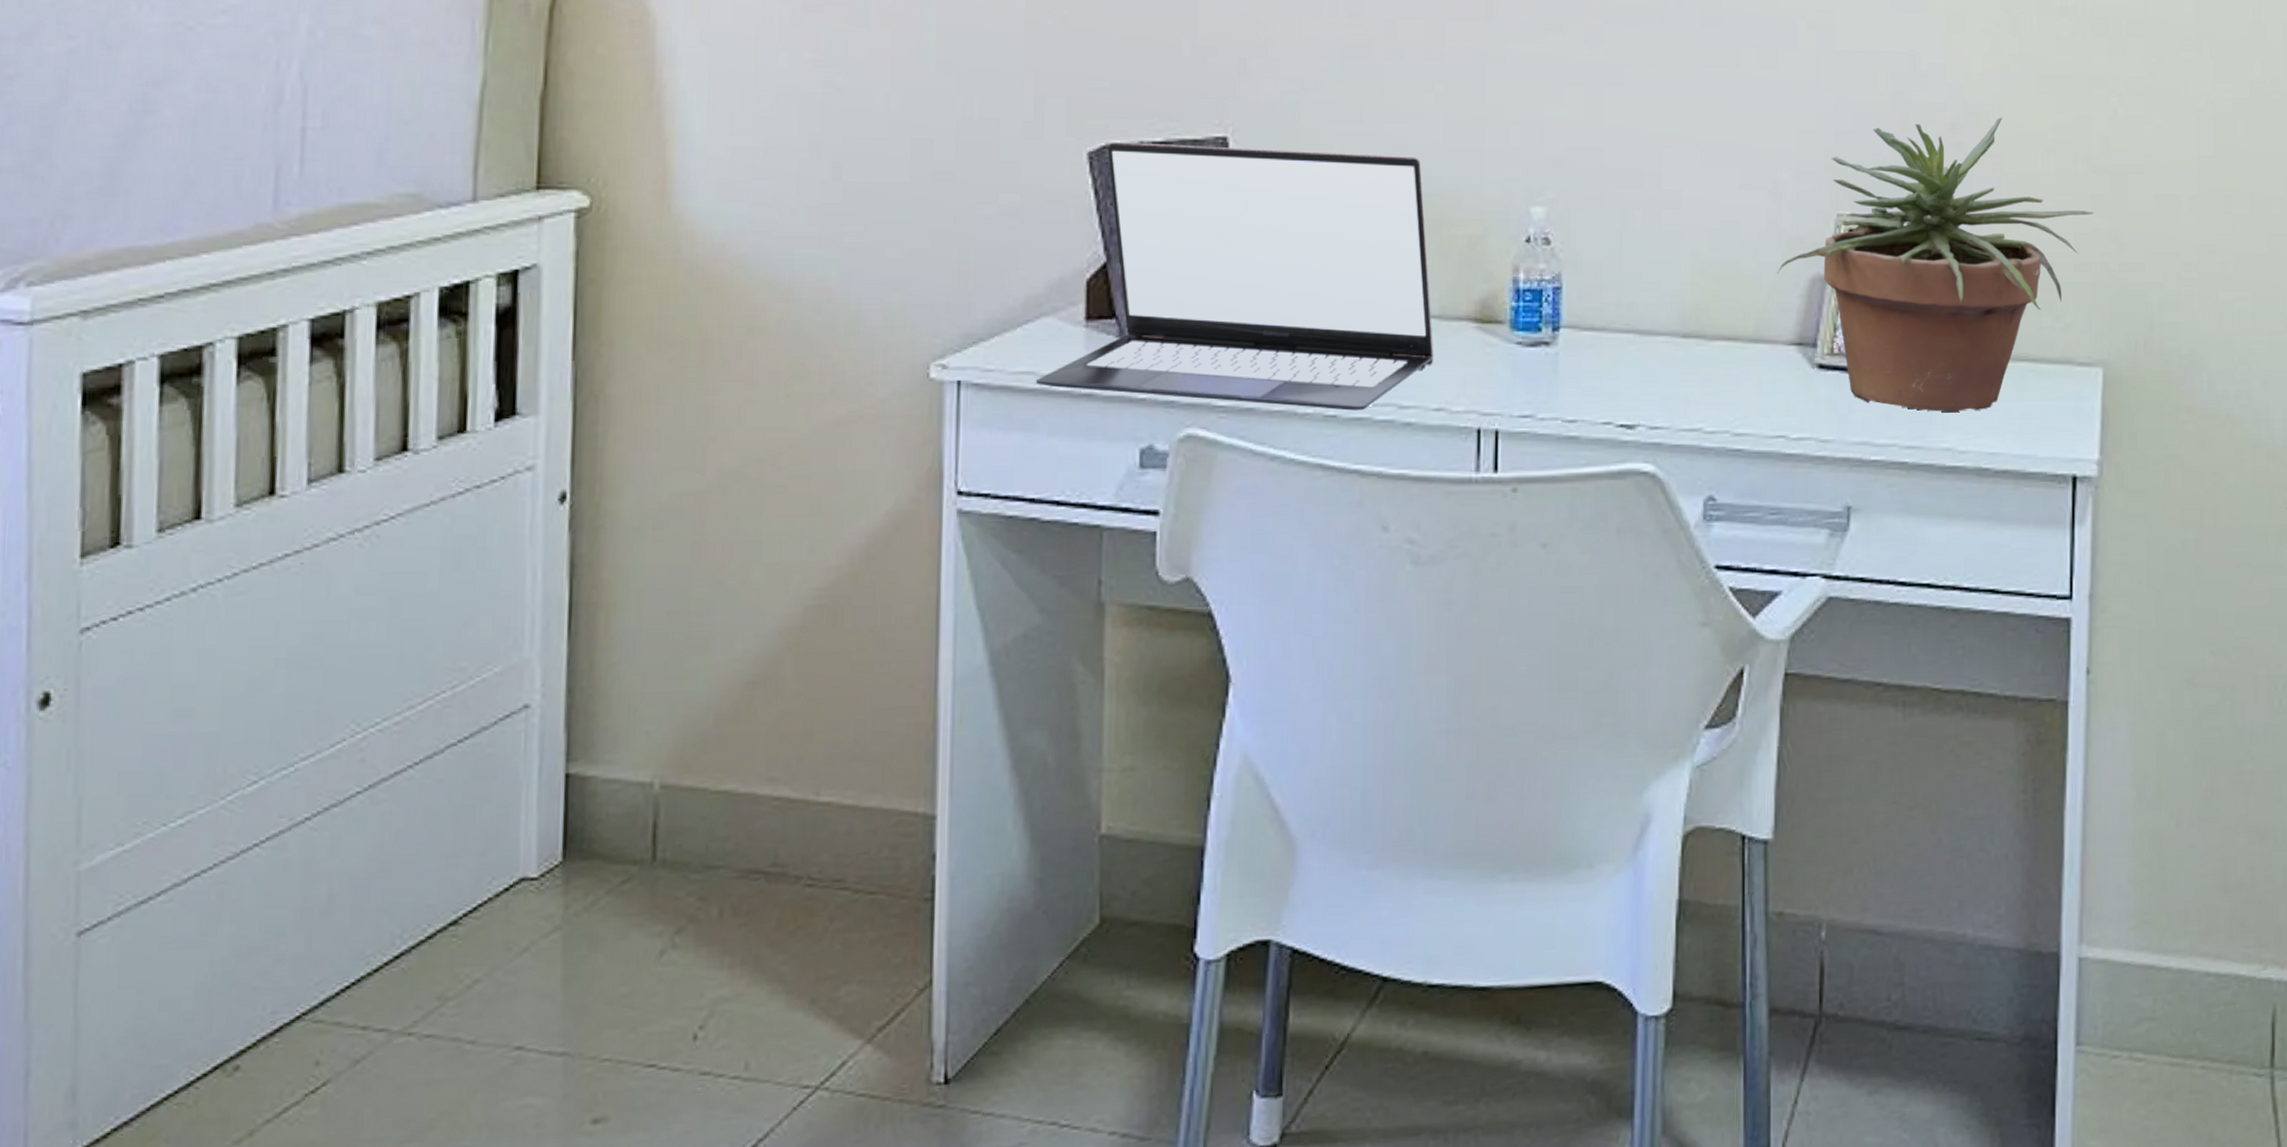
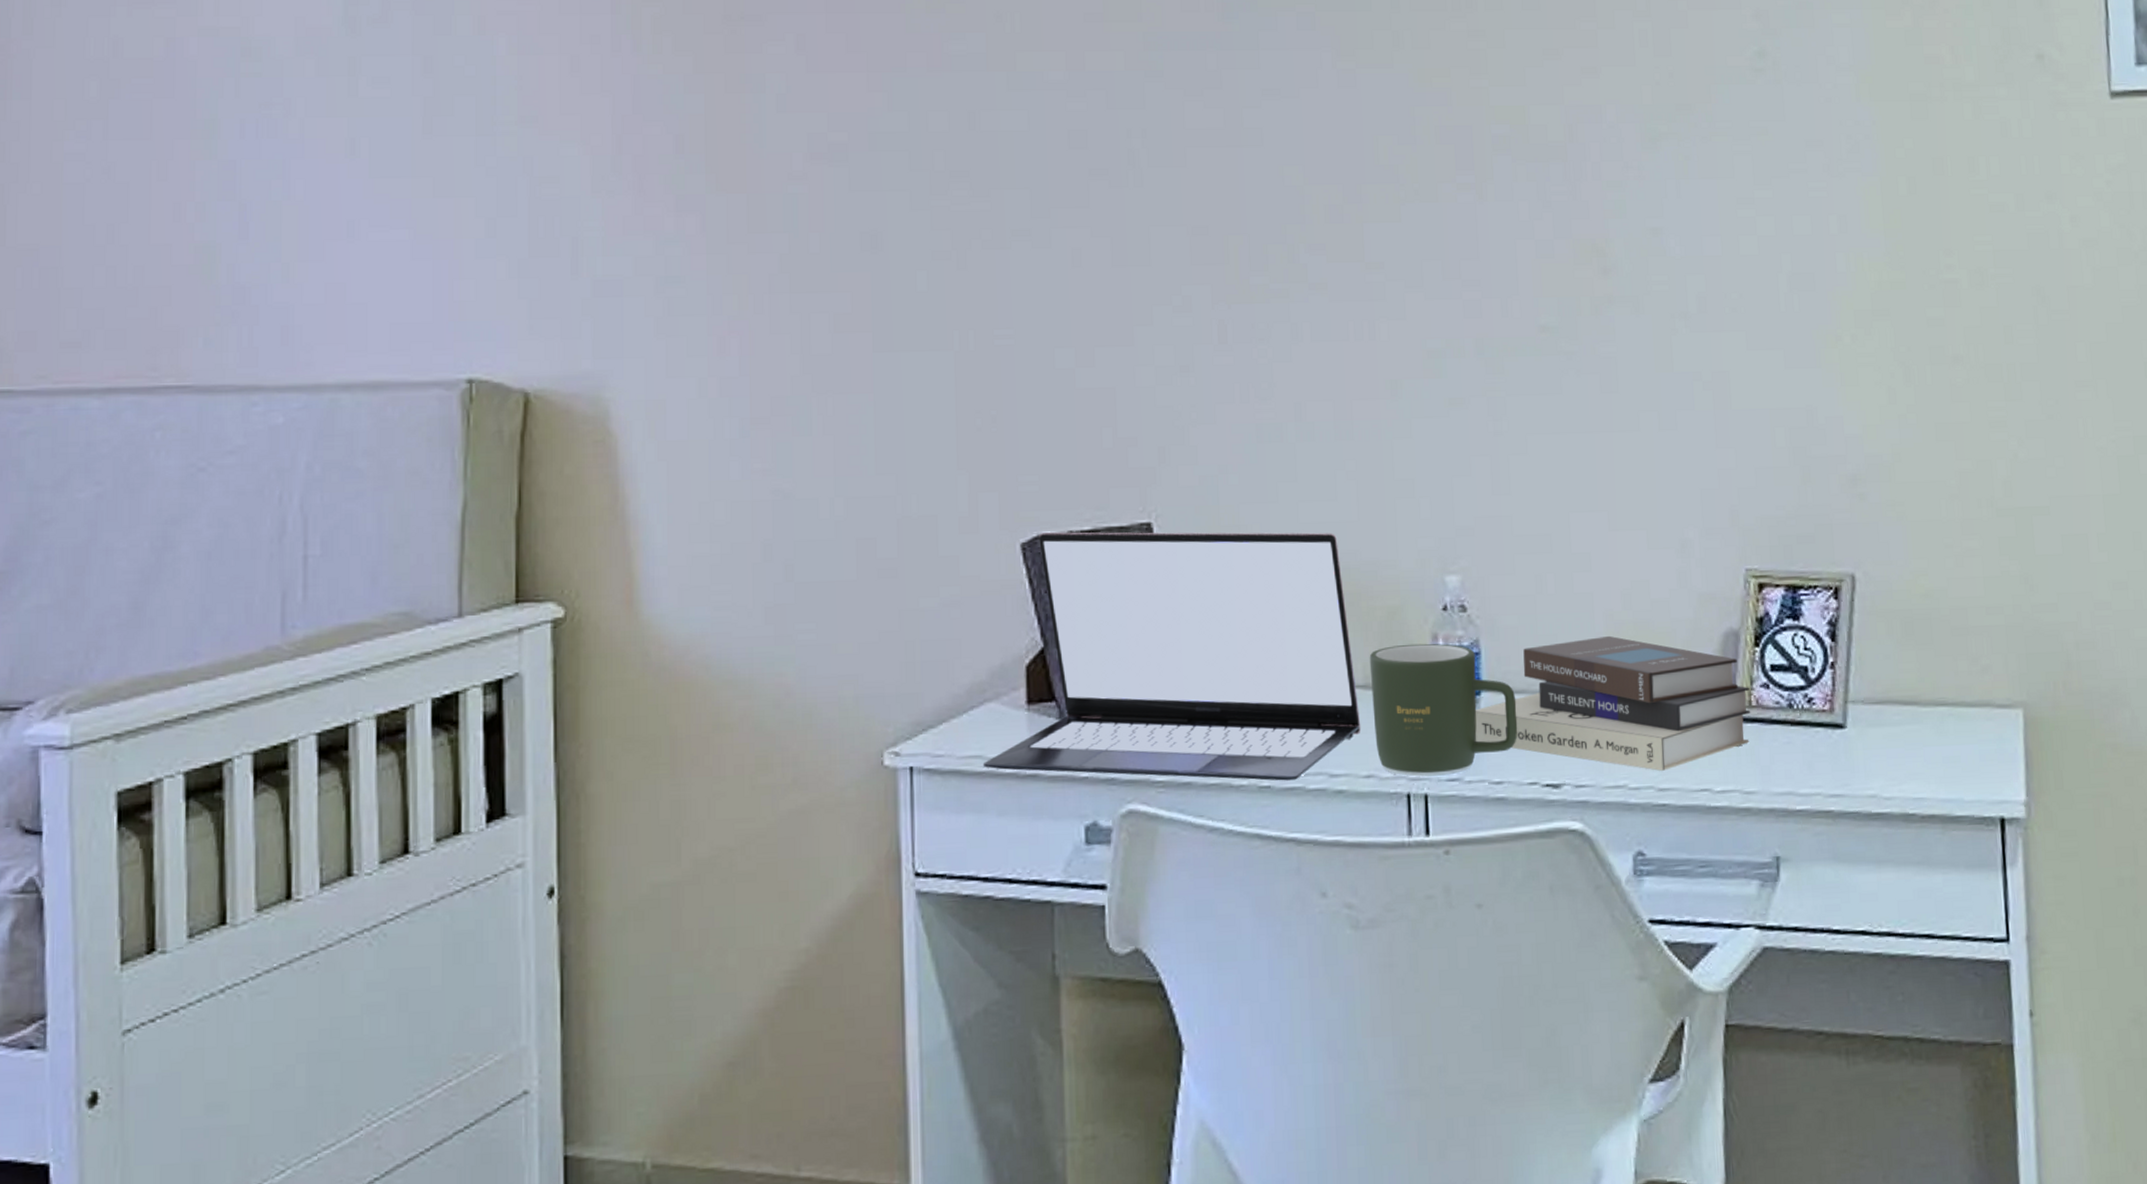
mug: none [1446,275,1595,412] -> present [1369,643,1518,777]
books: none [1551,275,1833,417] -> present [1475,635,1751,772]
potted plant: present [1777,117,2094,413] -> none [1690,466,2002,760]

